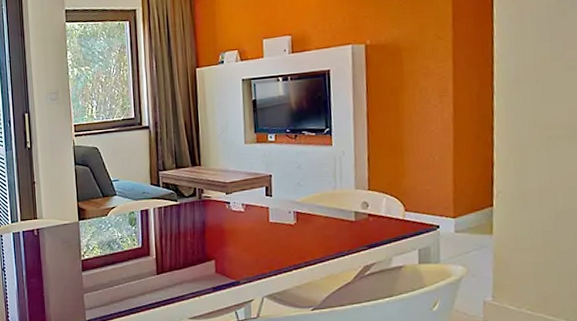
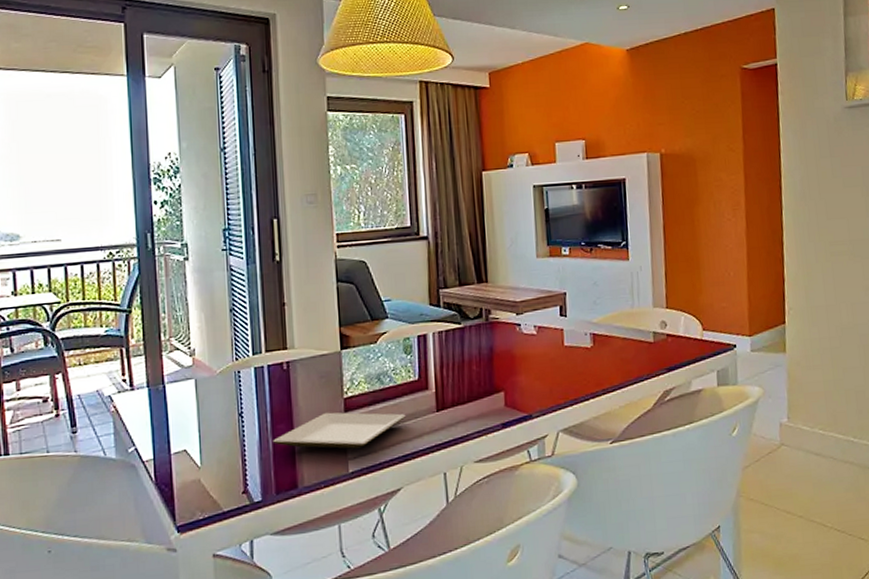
plate: none [28,271,131,301] -> present [273,412,406,449]

